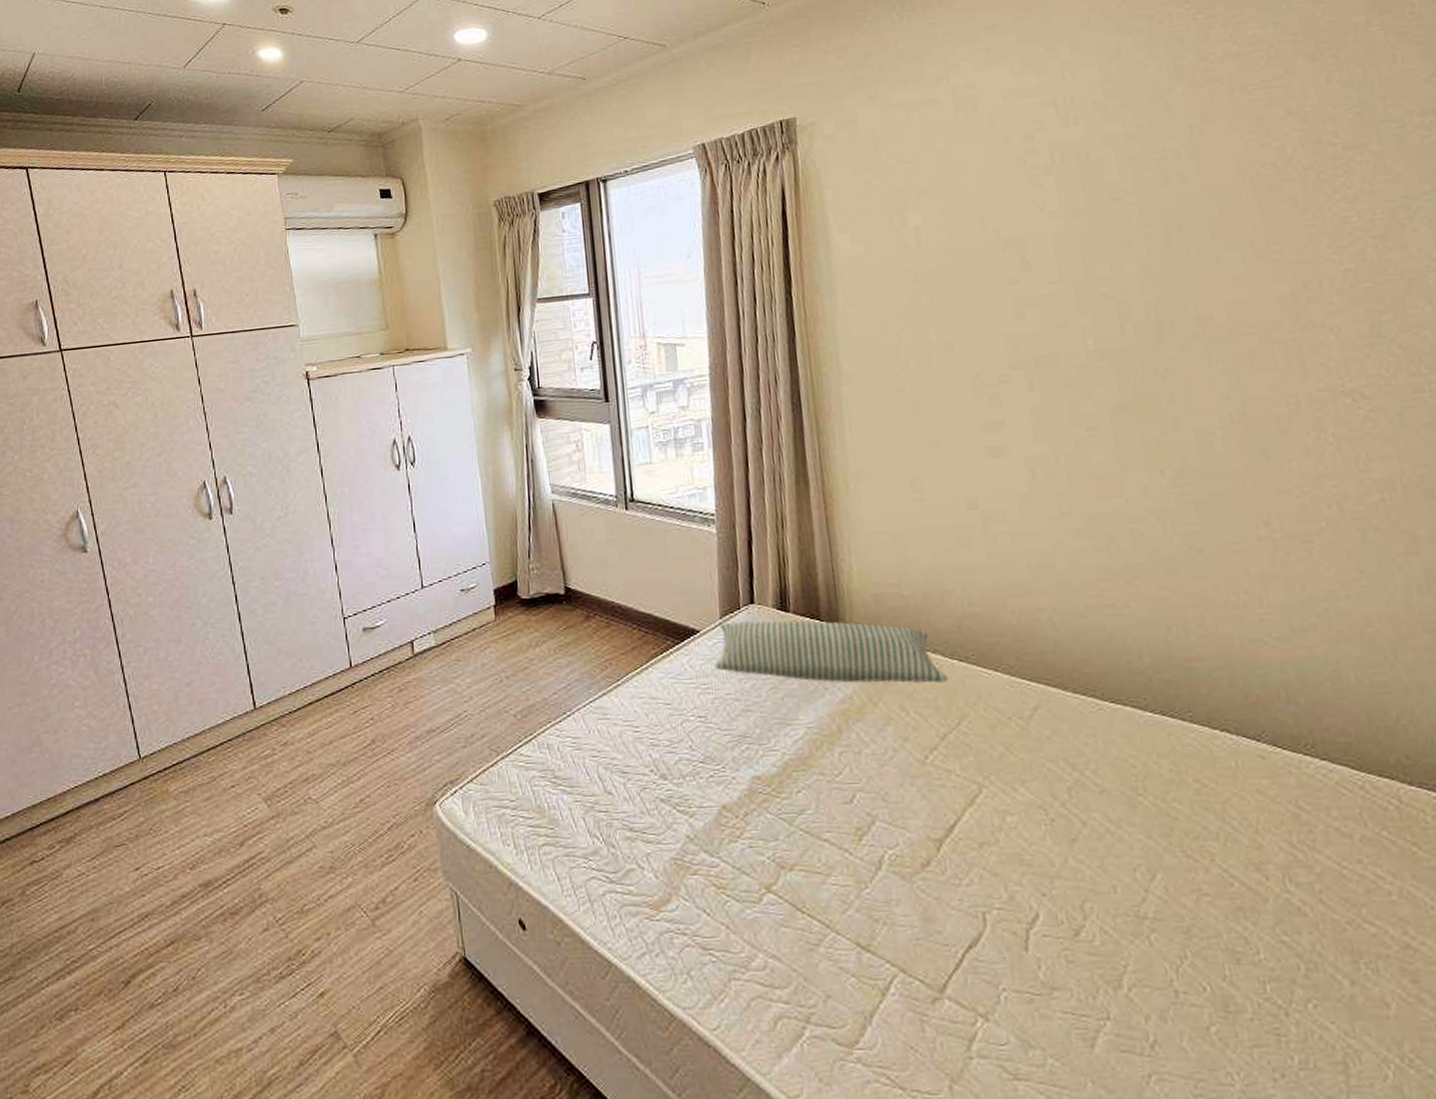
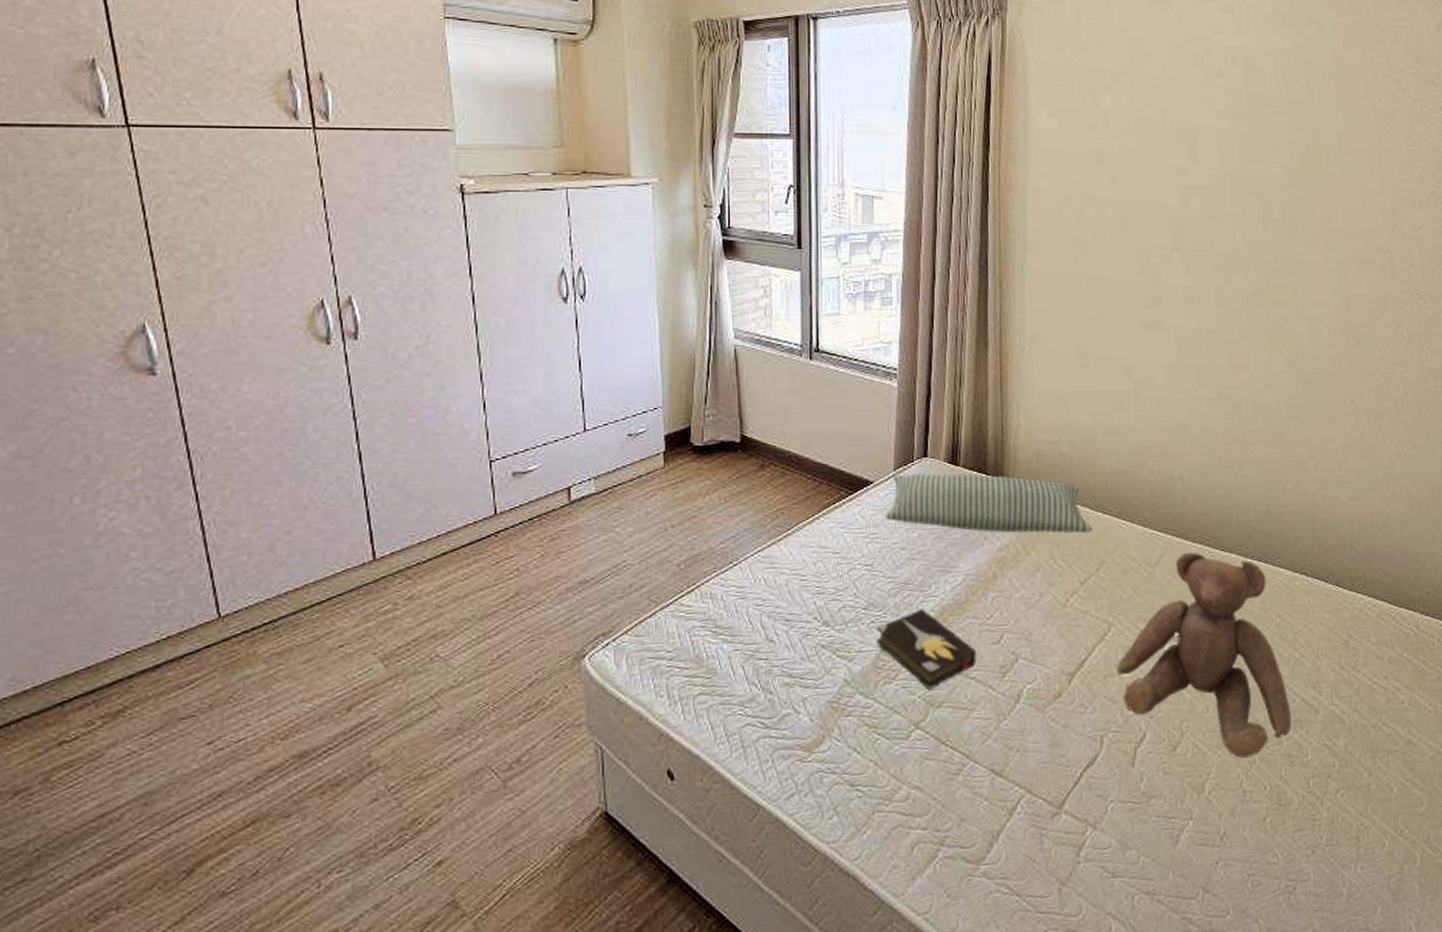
hardback book: none [716,763,828,850] -> present [876,609,977,690]
teddy bear: none [993,704,1232,950] -> present [1116,552,1292,758]

